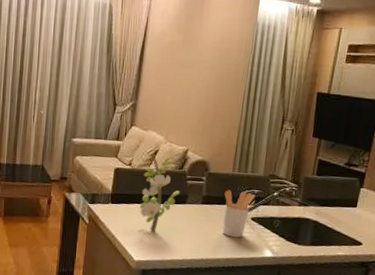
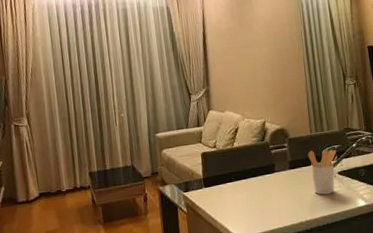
flower: present [139,154,181,231] -> none [229,132,268,205]

